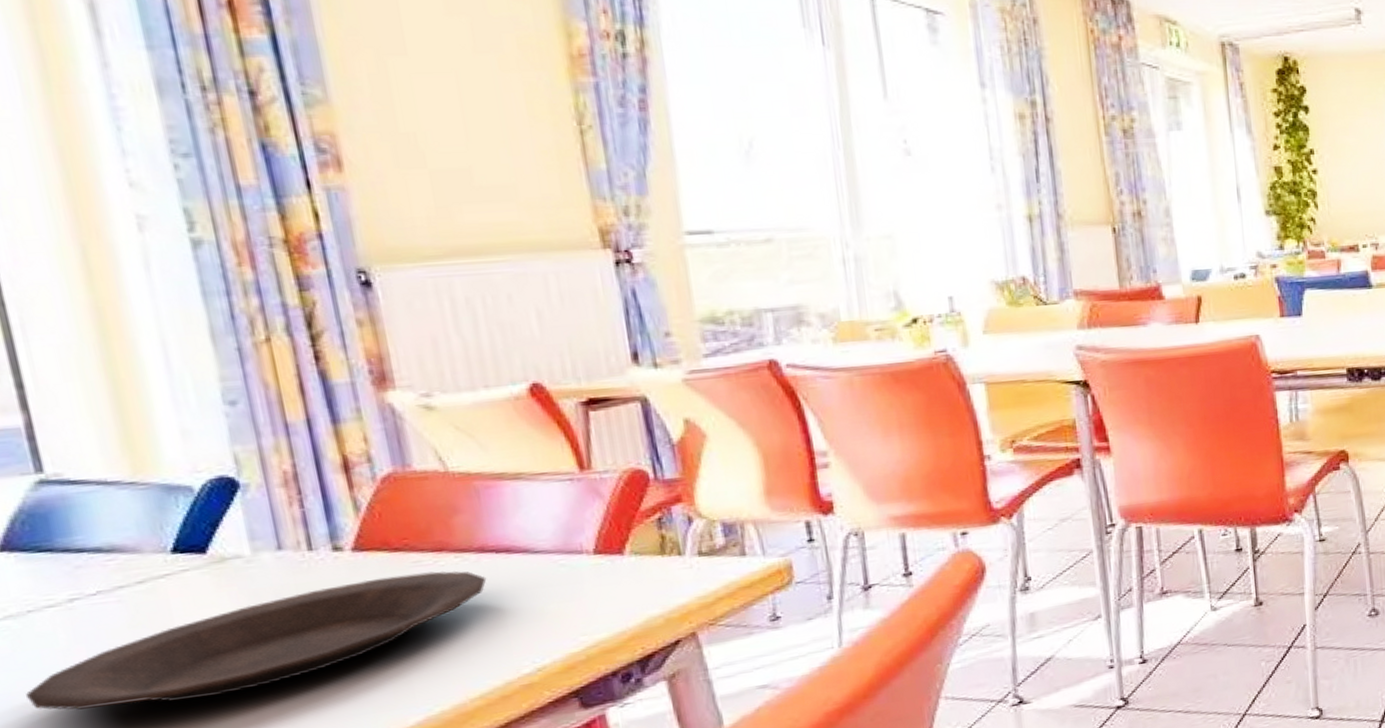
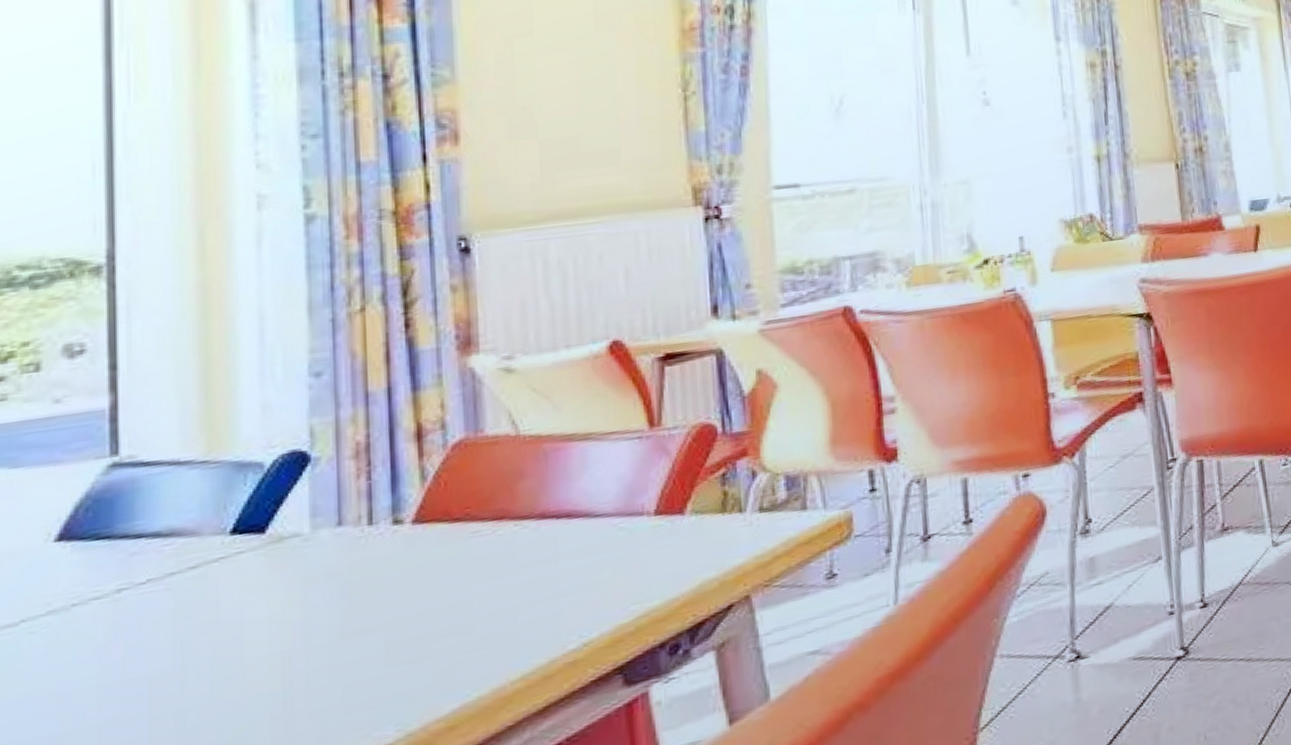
plate: present [26,570,487,710] -> none [52,539,544,715]

